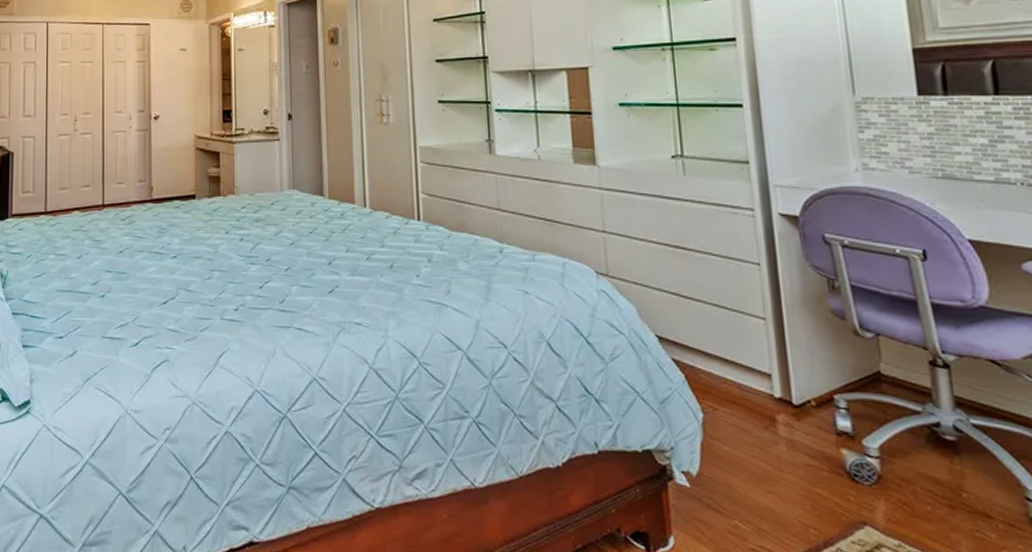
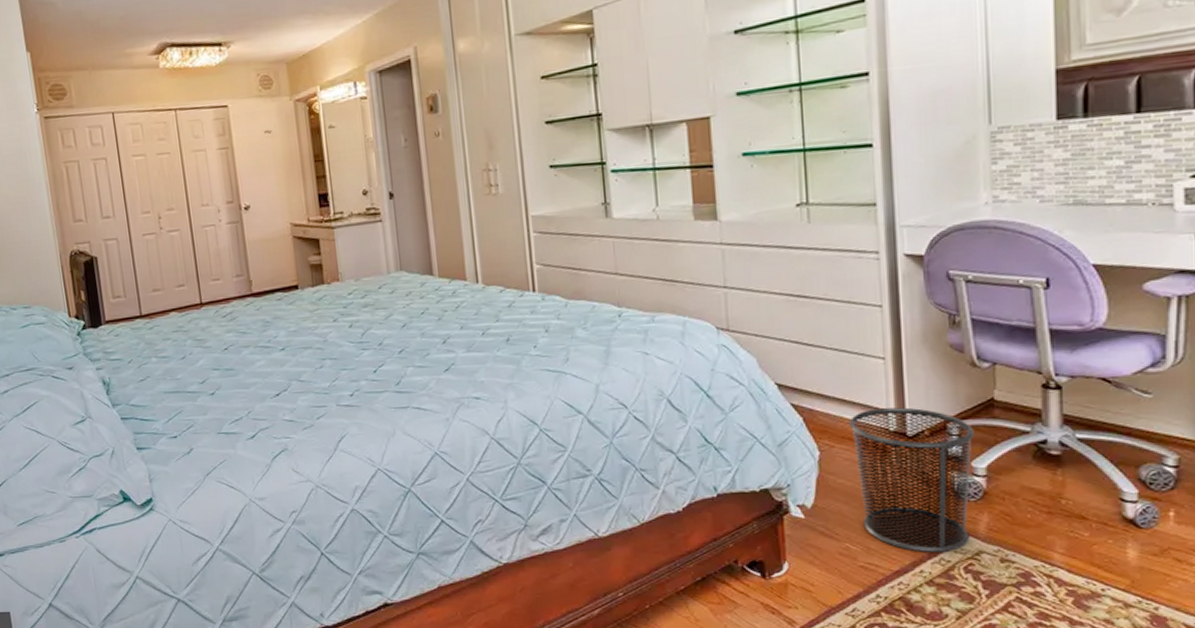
waste bin: none [732,372,867,542] -> present [849,407,974,553]

